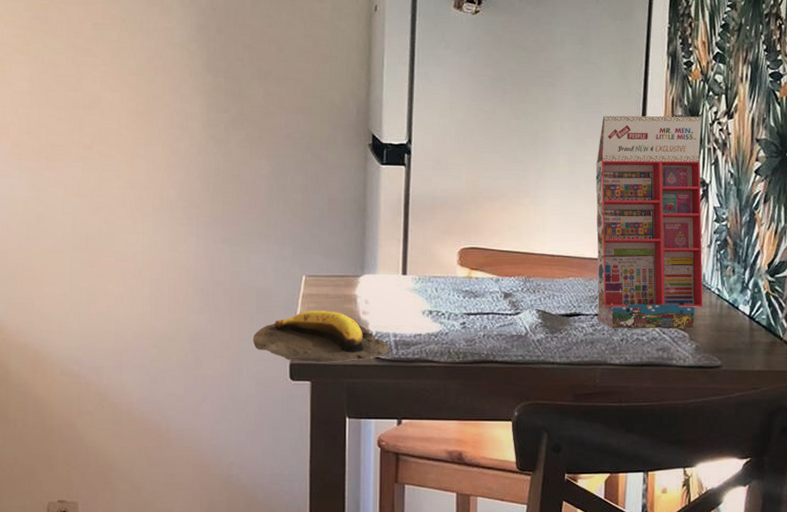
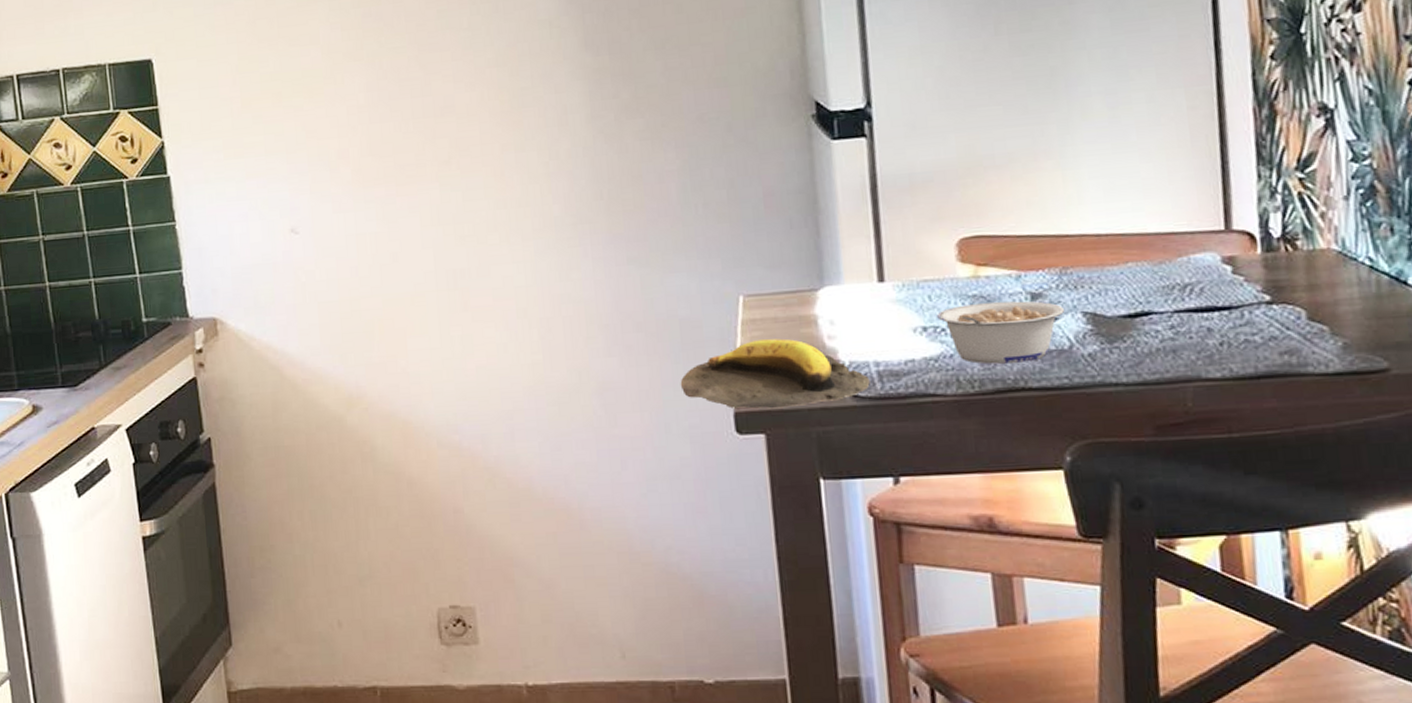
legume: none [440,296,525,342] -> present [937,301,1064,364]
gift box: present [595,115,703,329] -> none [1149,15,1348,329]

